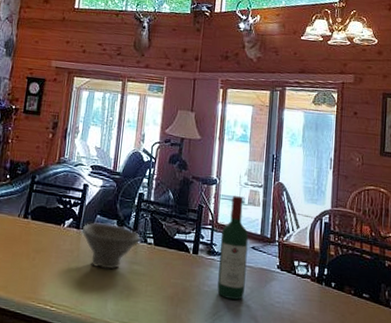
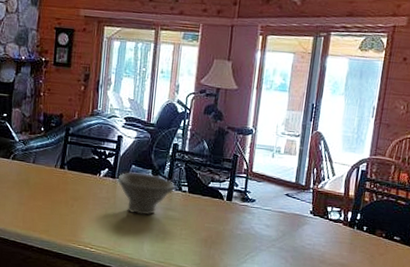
wine bottle: present [217,196,249,300] -> none [250,145,283,242]

